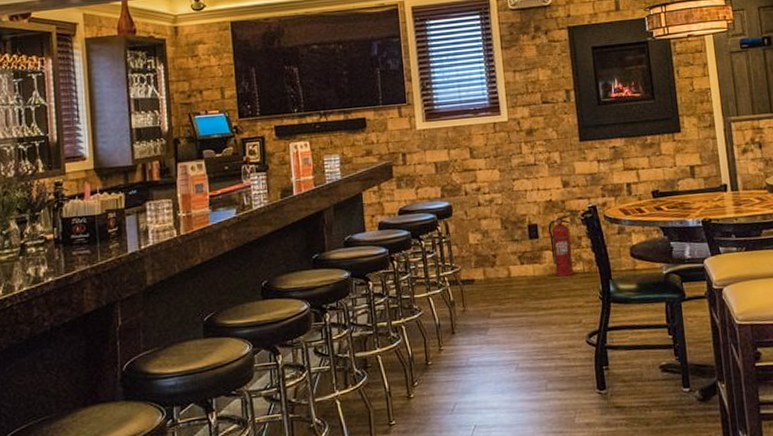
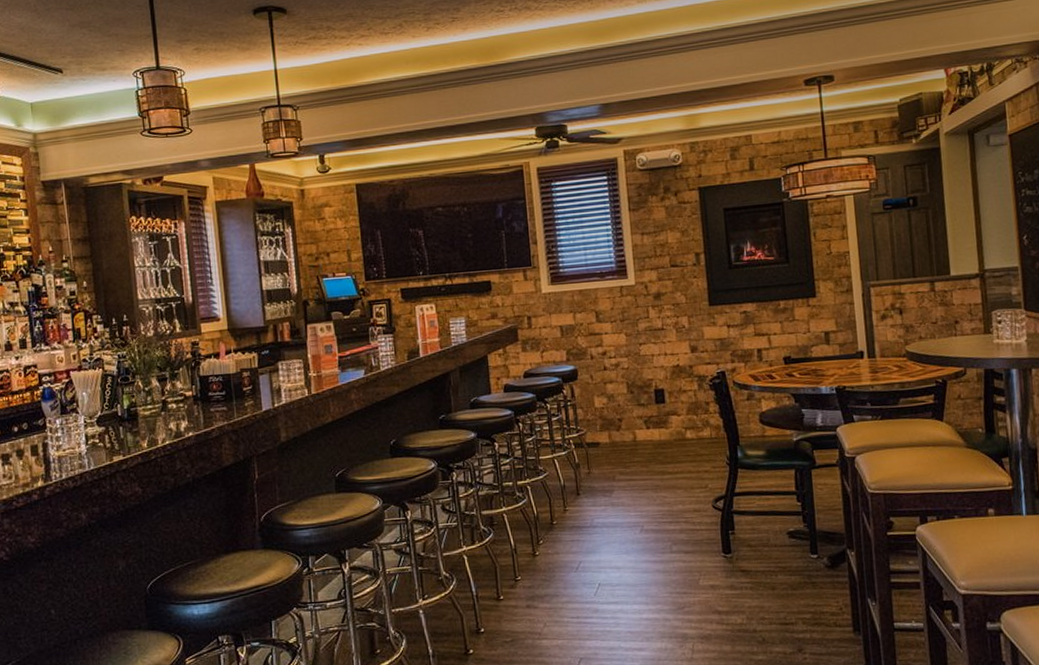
fire extinguisher: present [547,215,574,277] -> none [674,380,700,442]

